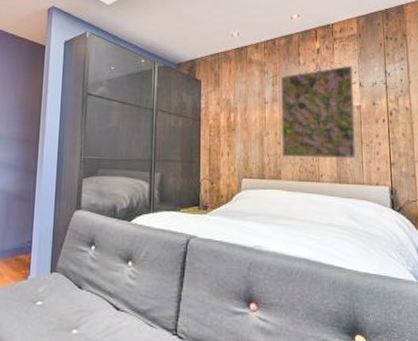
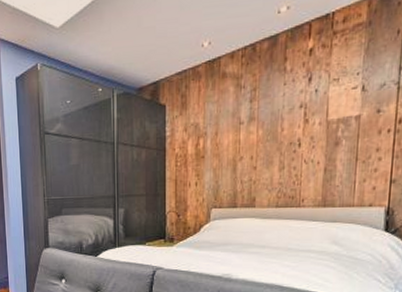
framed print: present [281,65,357,159] -> none [258,65,356,183]

